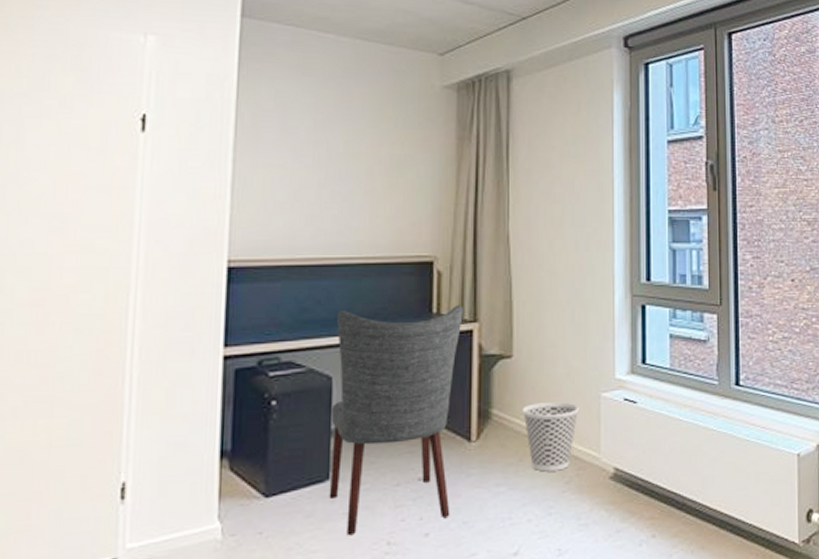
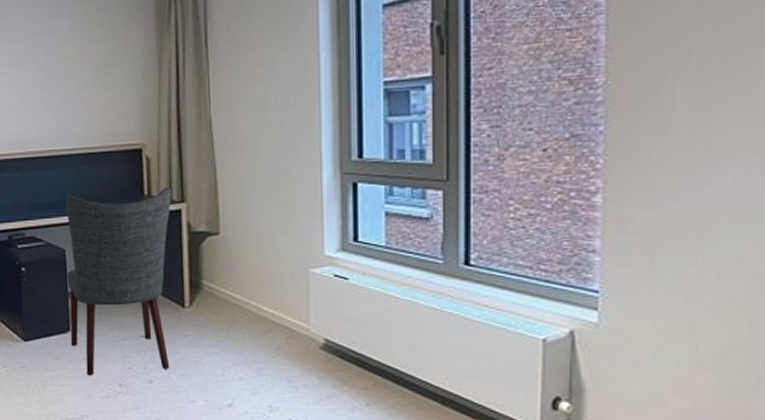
wastebasket: present [523,402,579,472] -> none [231,276,287,338]

